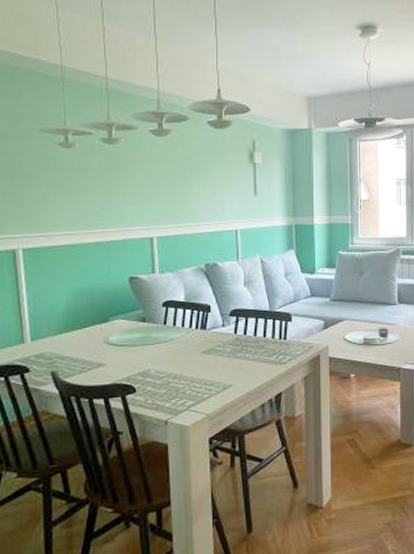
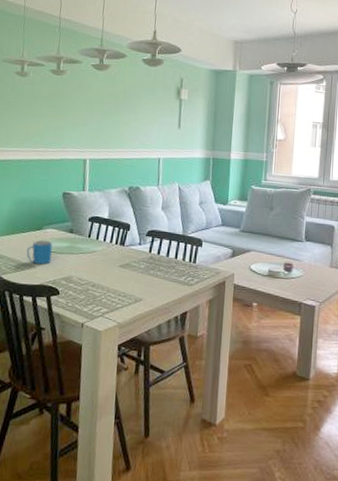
mug: none [91,333,124,362] -> present [26,240,53,265]

